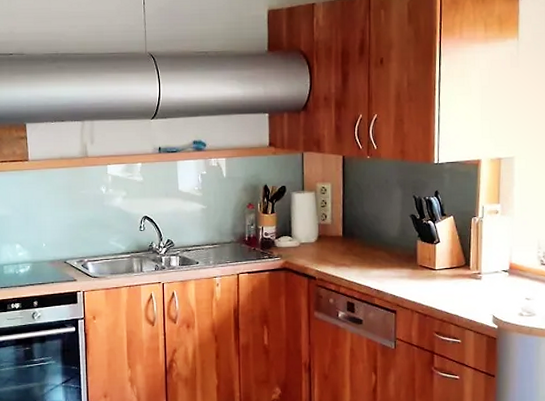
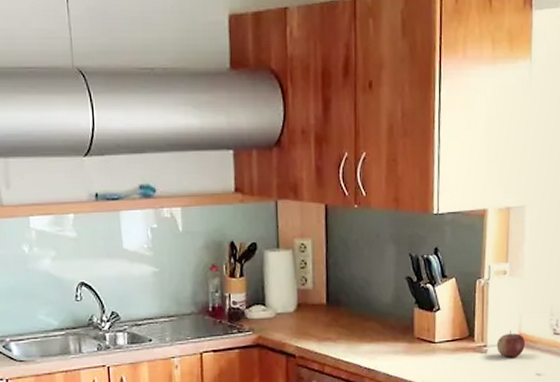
apple: none [490,260,516,283] -> present [496,330,526,357]

